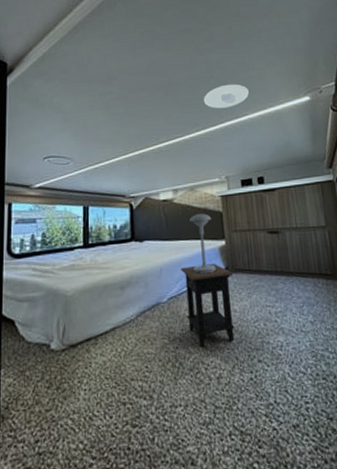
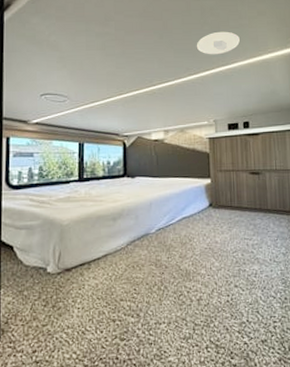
side table: present [180,264,235,348] -> none [168,200,217,274]
table lamp: present [190,213,216,273] -> none [179,154,201,208]

